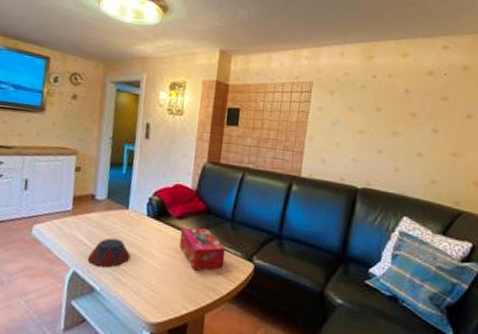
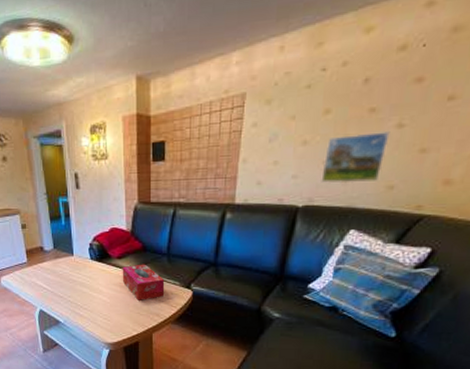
bowl: present [87,238,131,267] -> none [49,281,84,304]
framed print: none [376,131,428,174] -> present [321,131,390,184]

